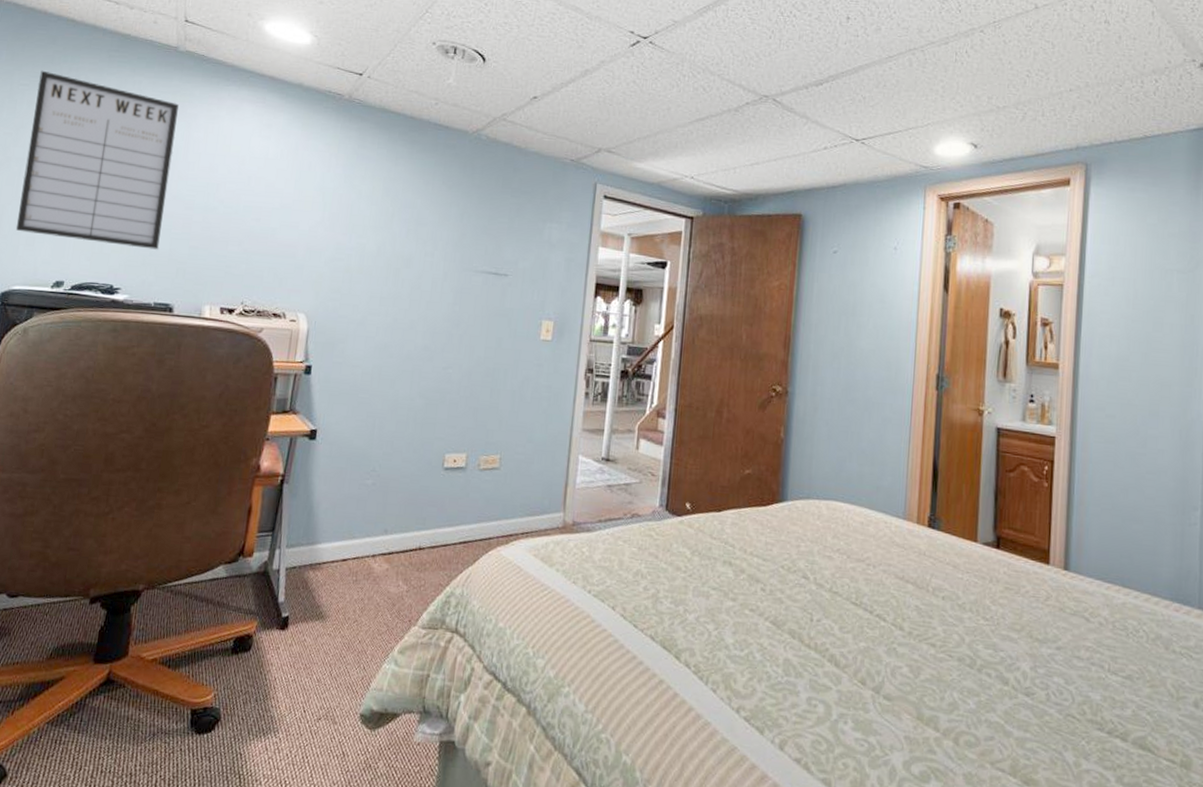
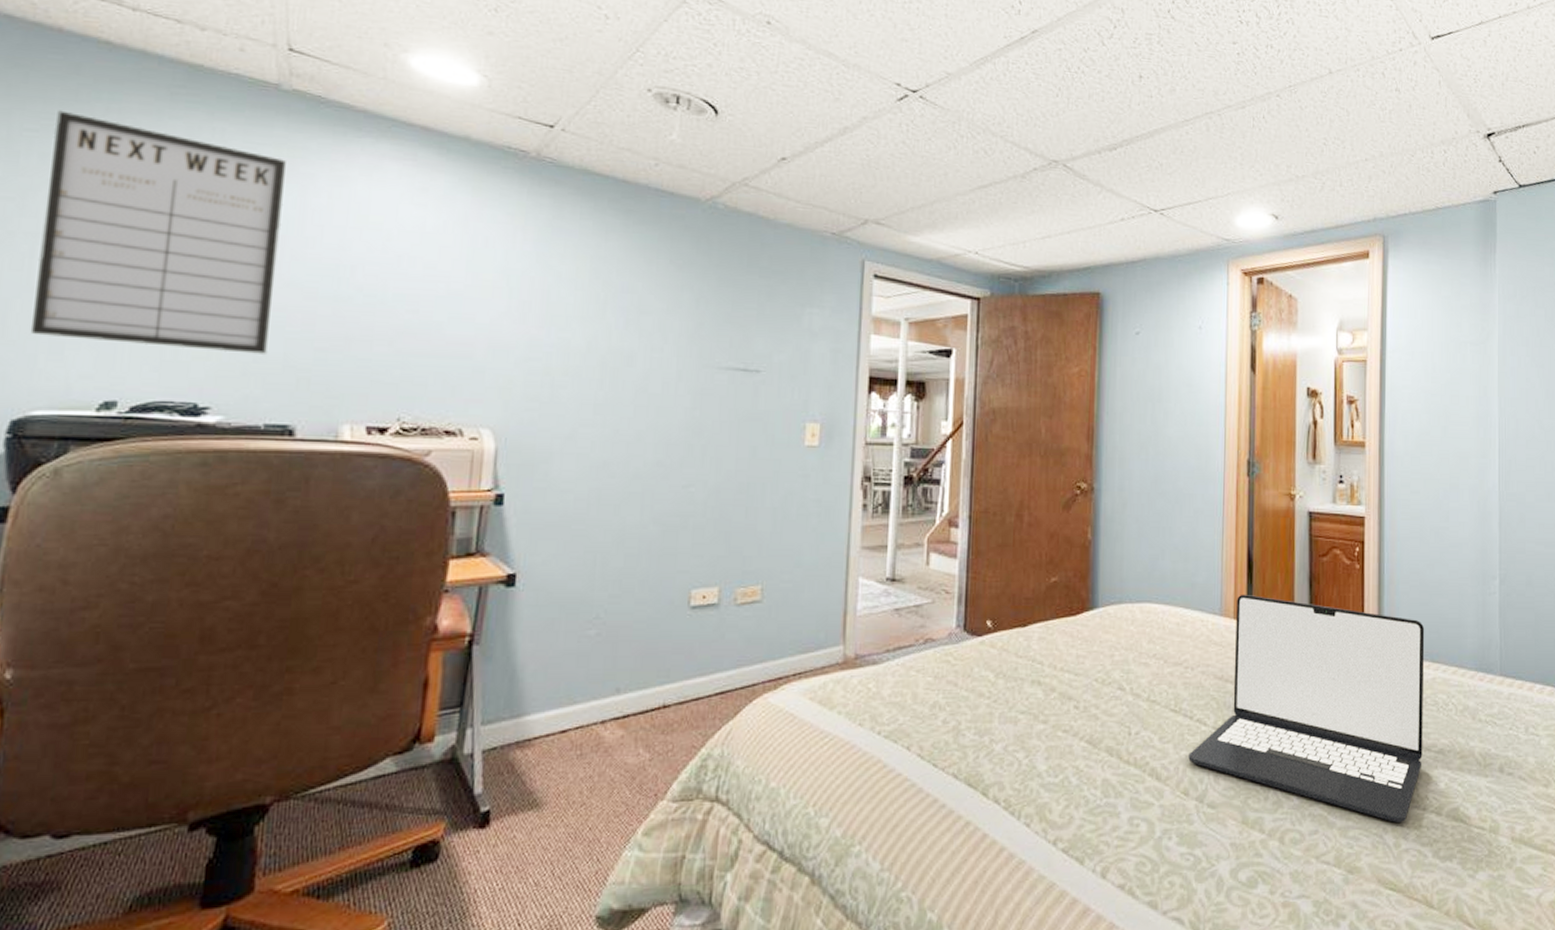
laptop: none [867,501,1116,742] -> present [1188,594,1425,823]

